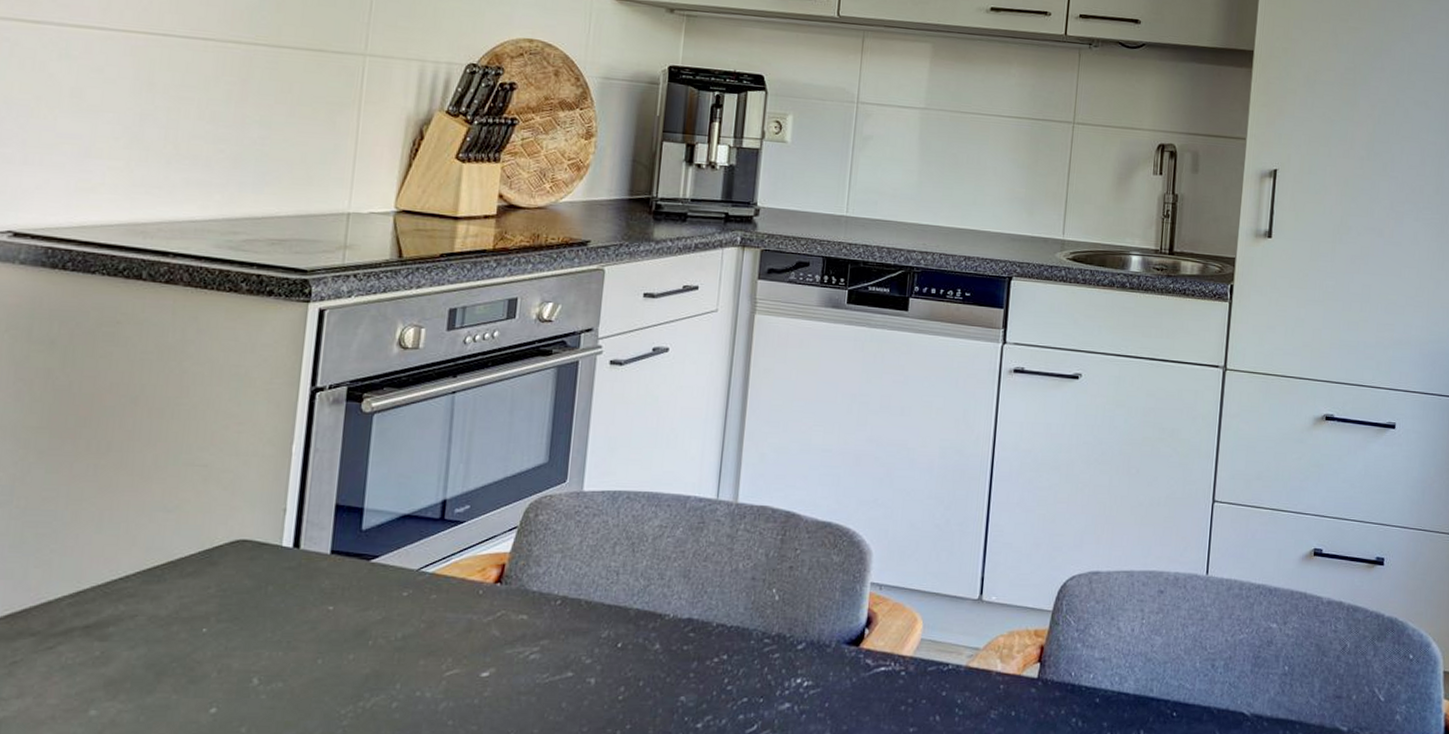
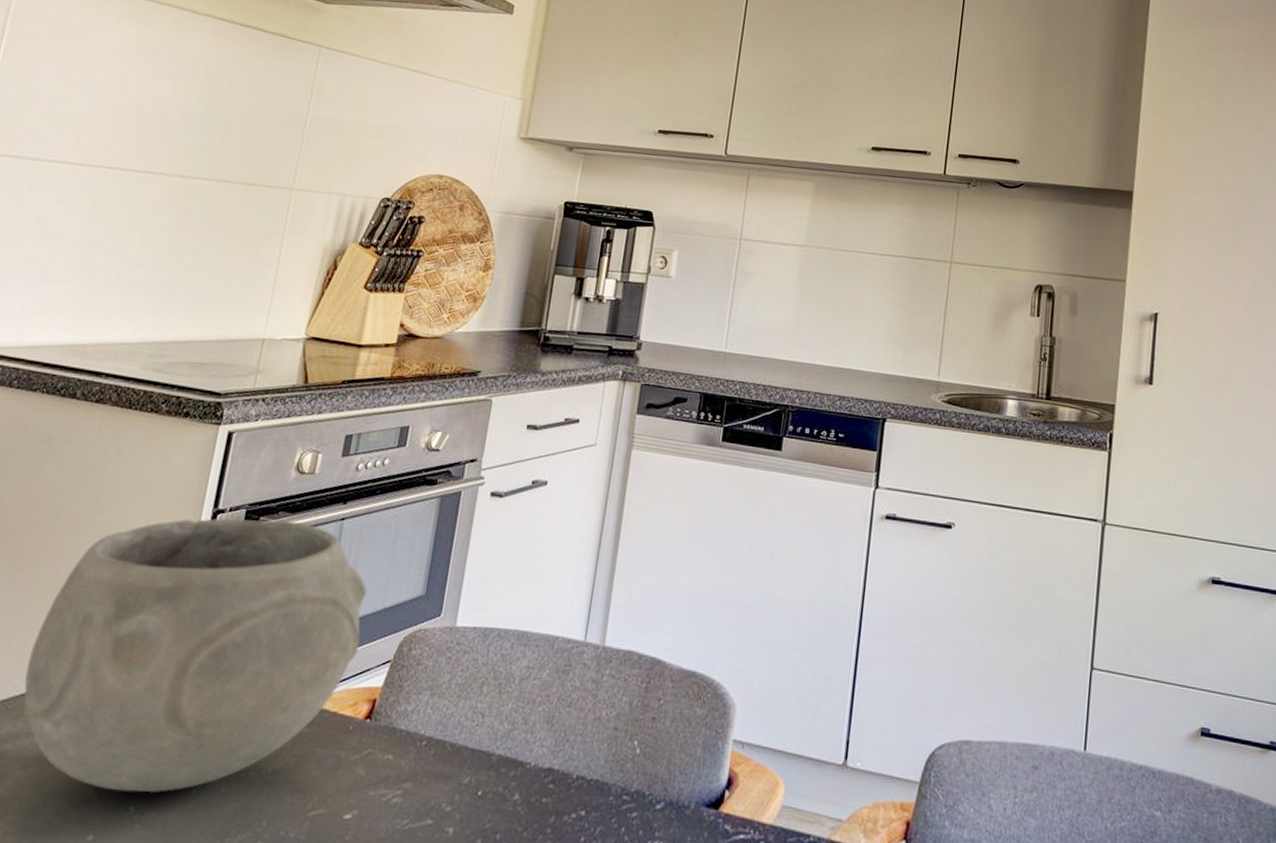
bowl: none [120,396,486,665] -> present [23,518,367,793]

